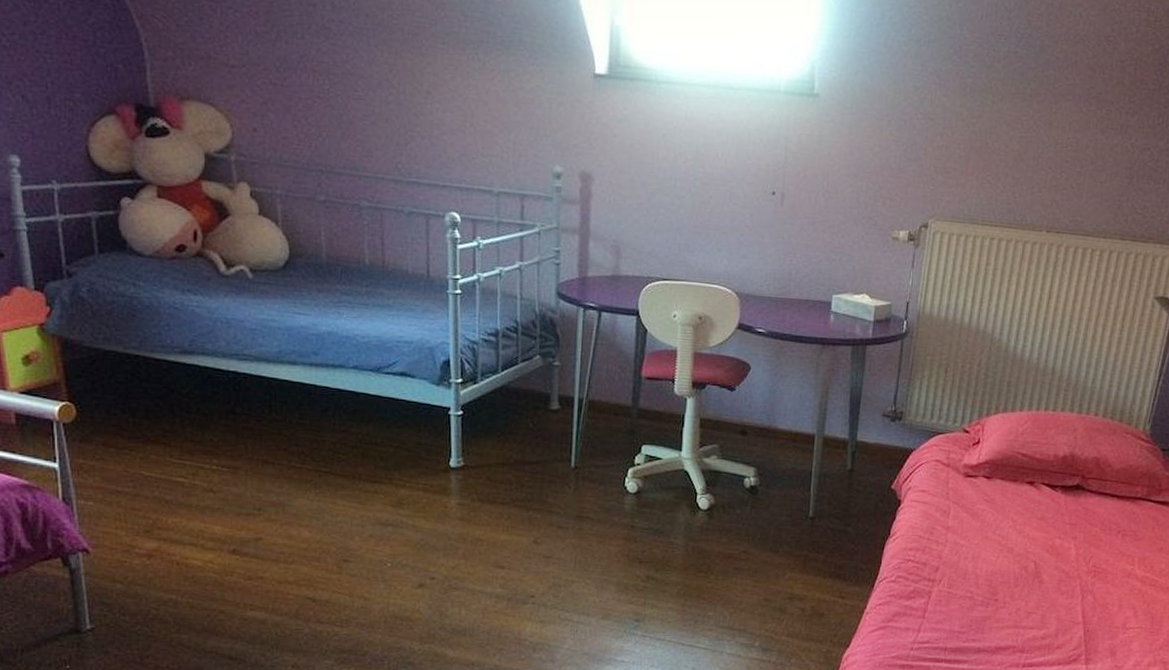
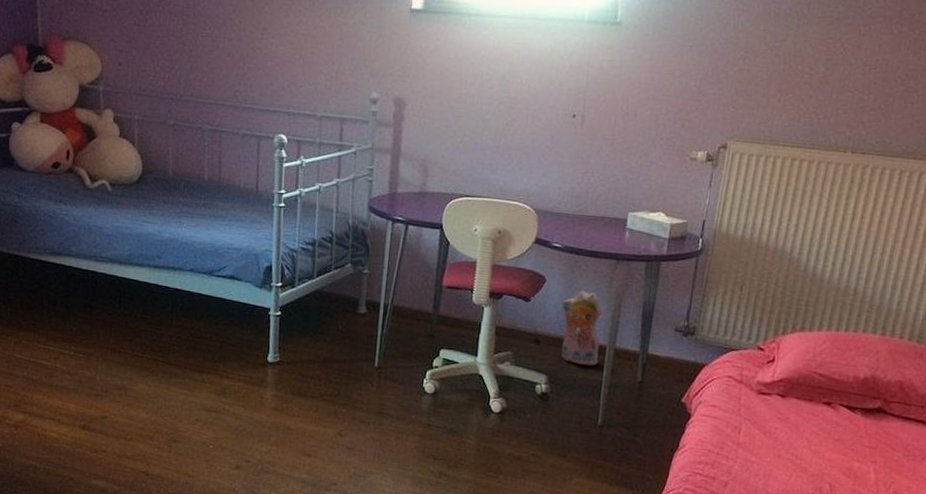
plush toy: none [768,378,809,457] -> present [561,291,602,366]

